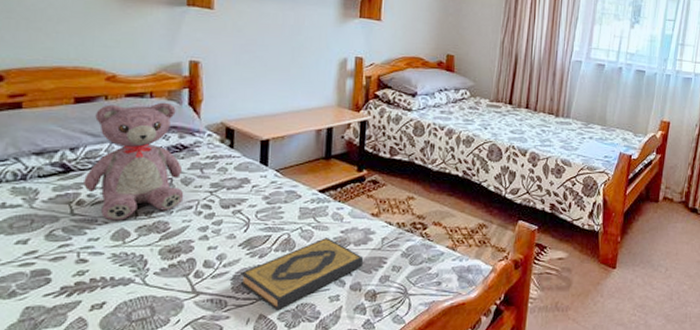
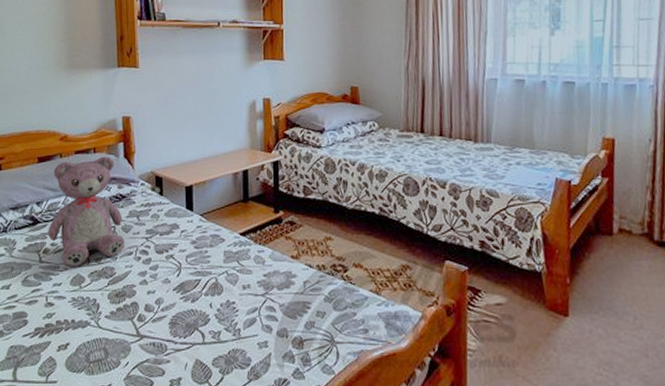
hardback book: present [240,238,364,310] -> none [177,282,288,355]

